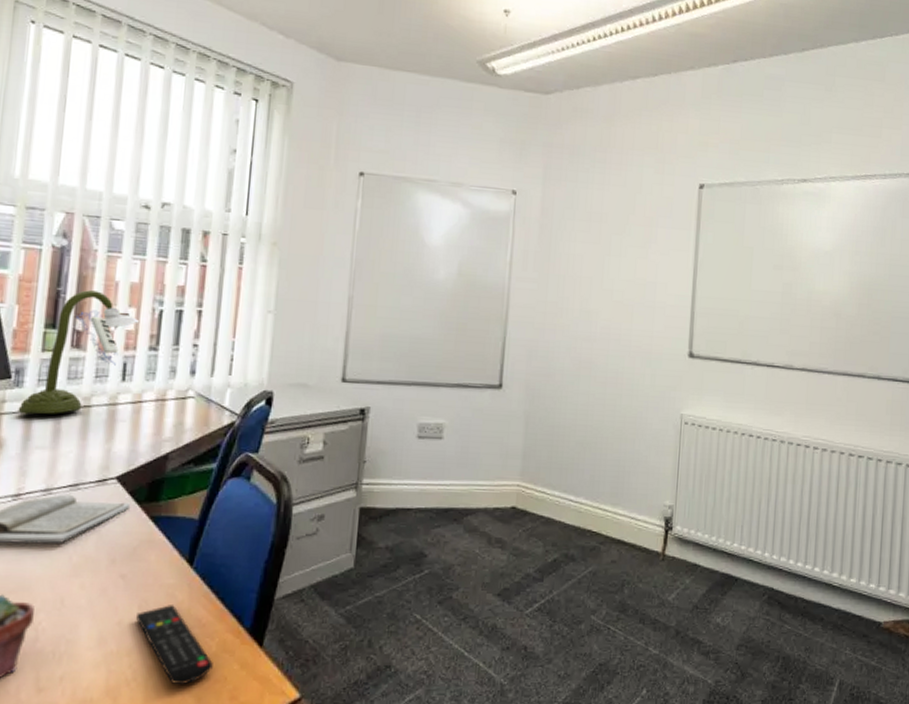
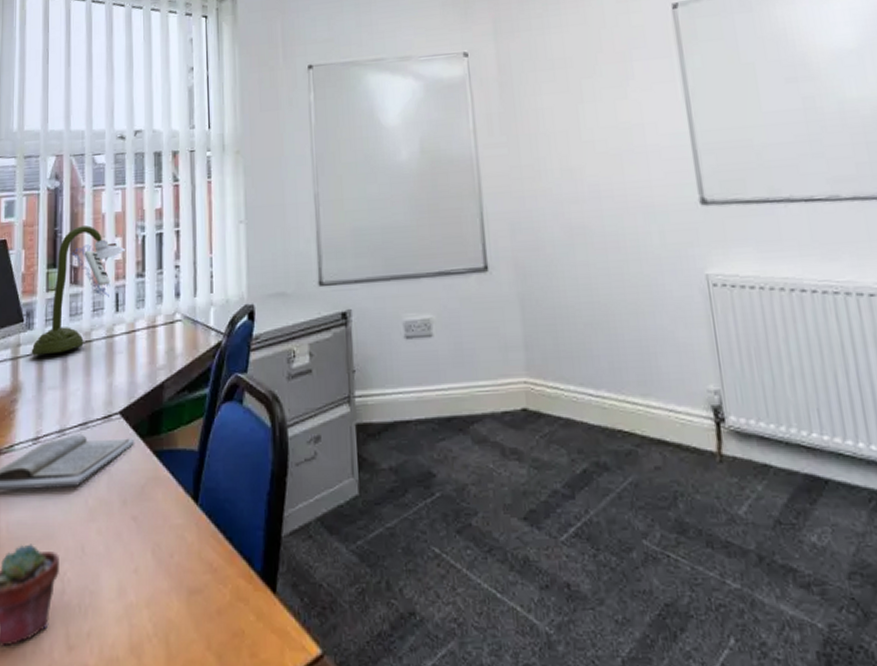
remote control: present [135,605,213,685] -> none [150,548,229,641]

